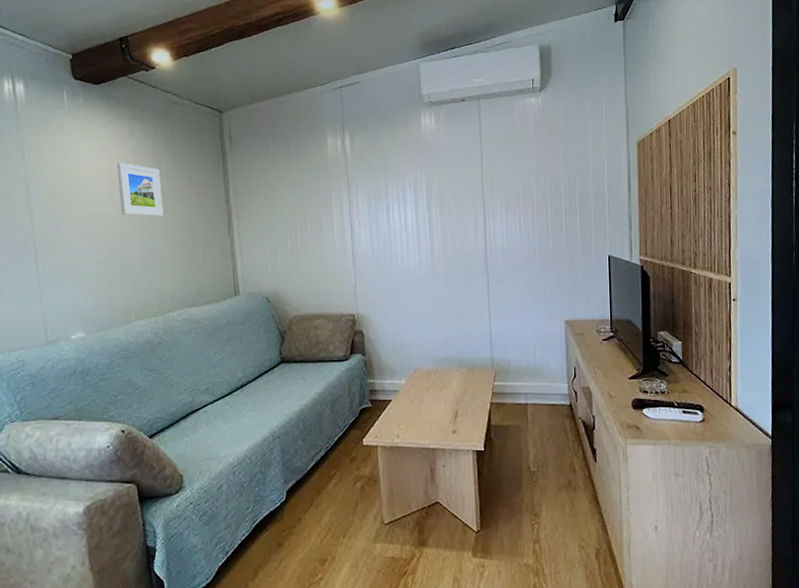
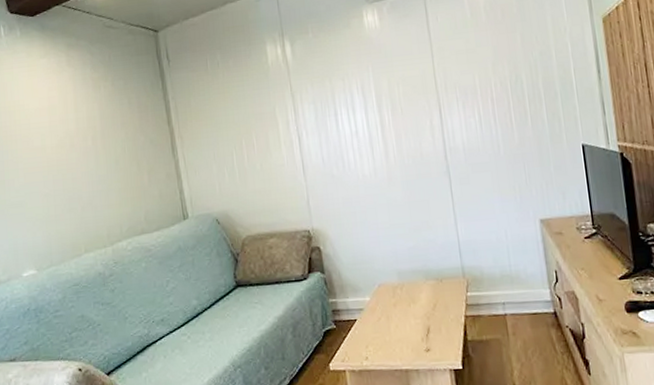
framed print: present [116,163,163,217] -> none [56,92,106,146]

